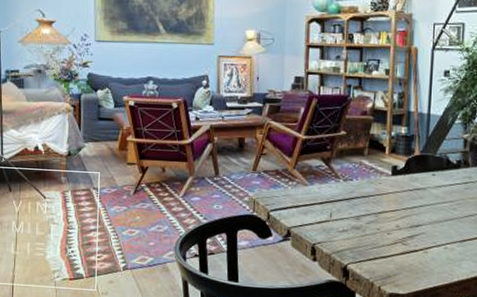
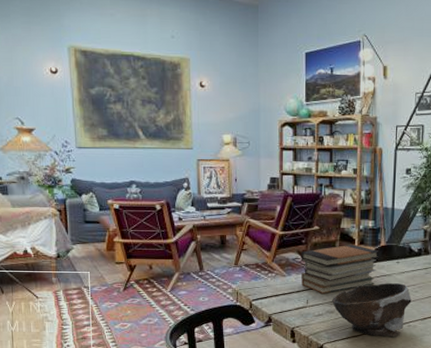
book stack: none [325,152,413,207] -> present [300,244,379,294]
bowl: none [358,198,449,261] -> present [332,283,412,338]

